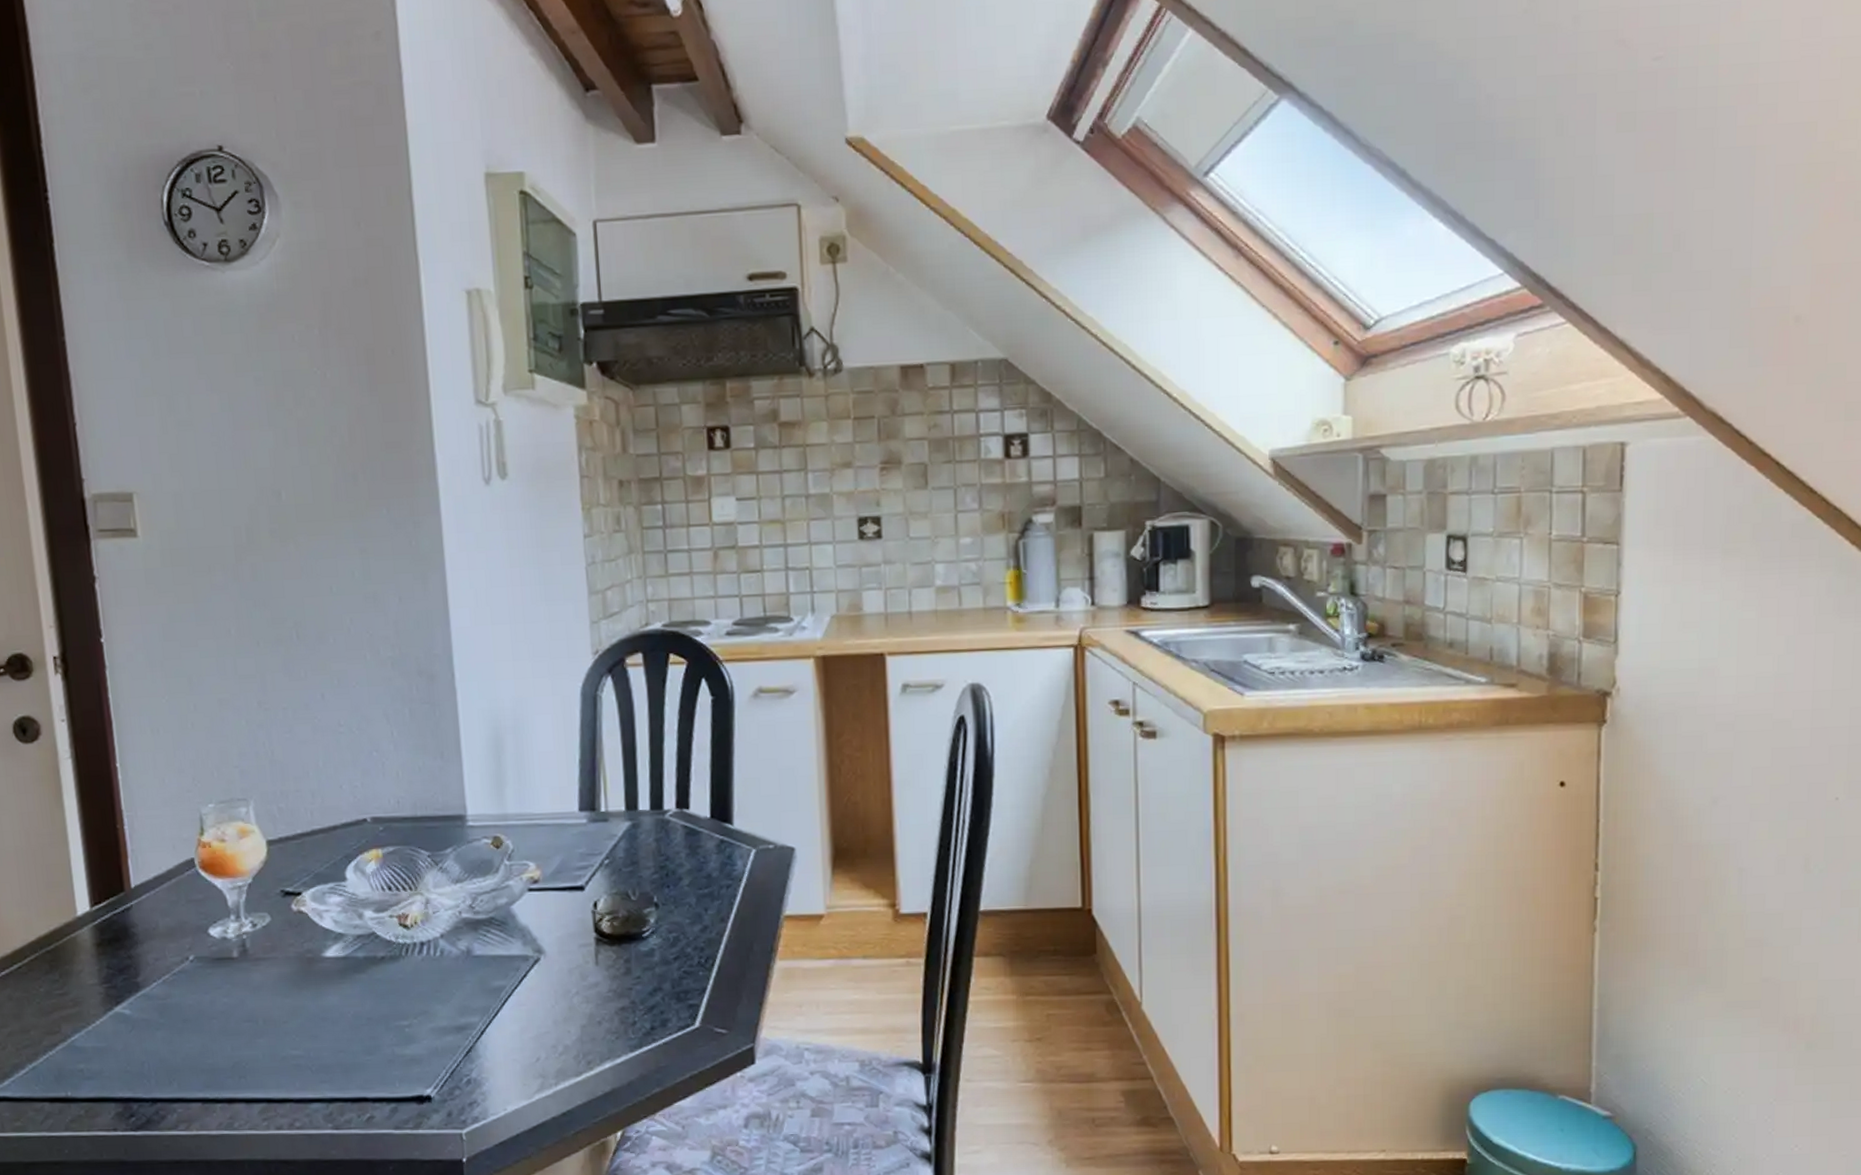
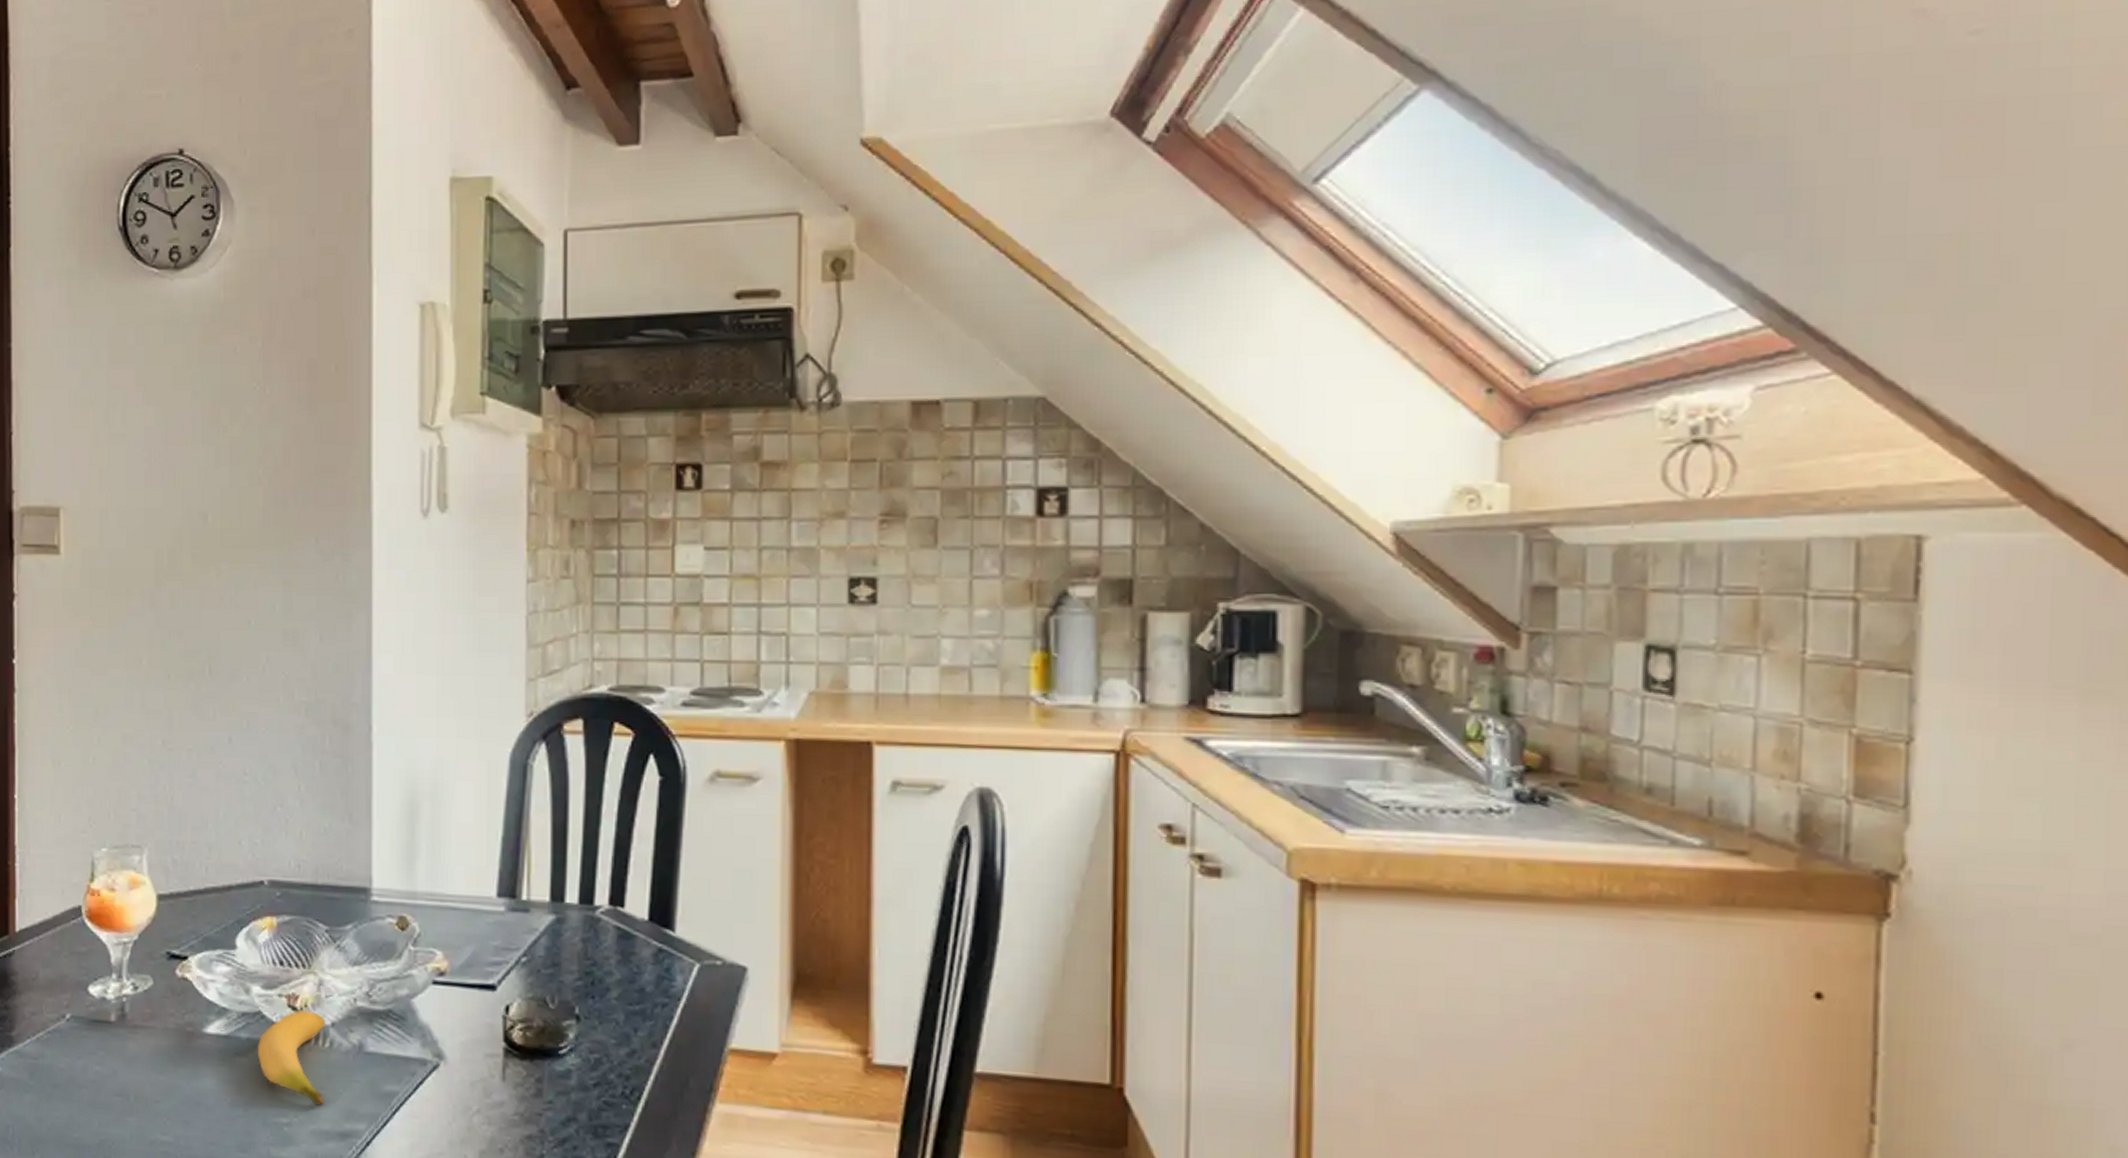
banana: none [374,926,441,1006] -> present [257,1010,326,1106]

